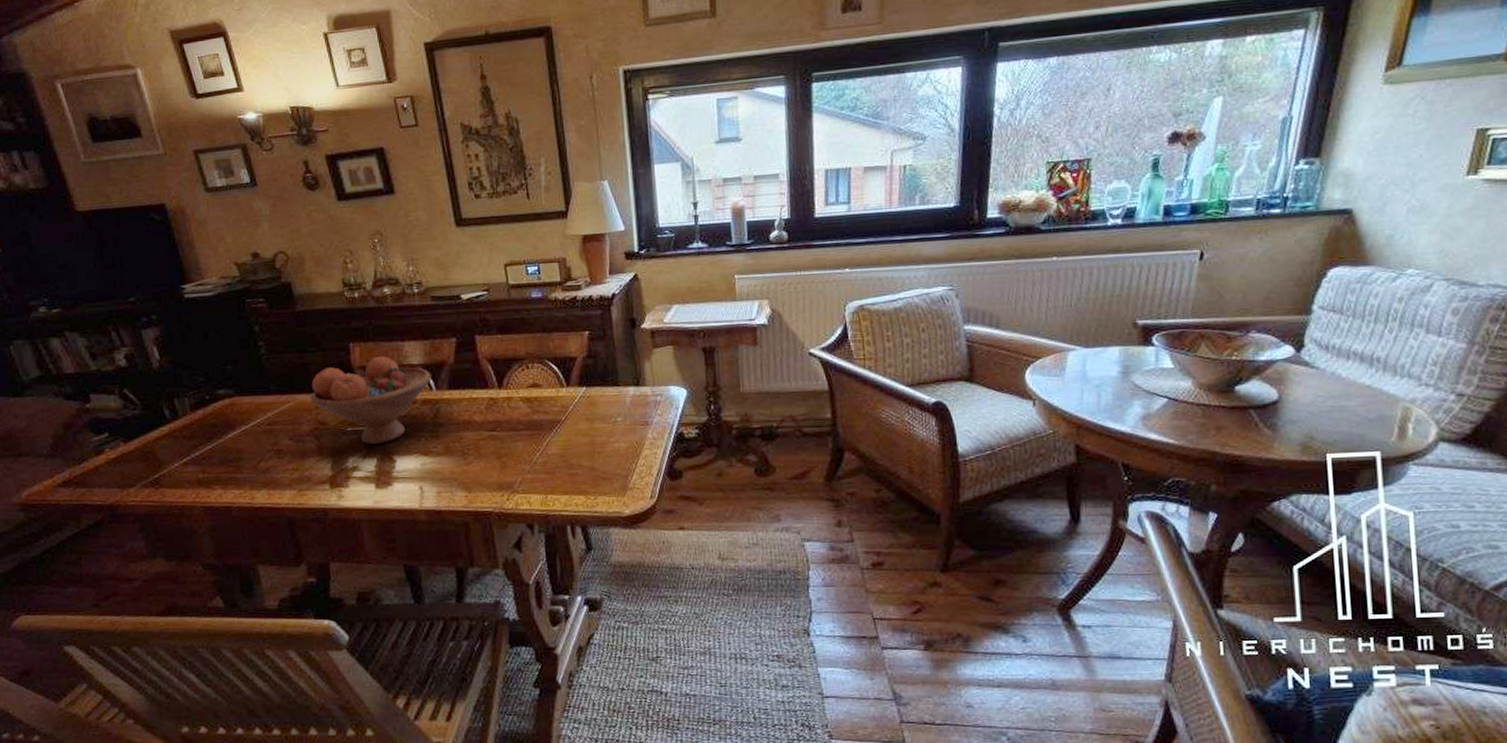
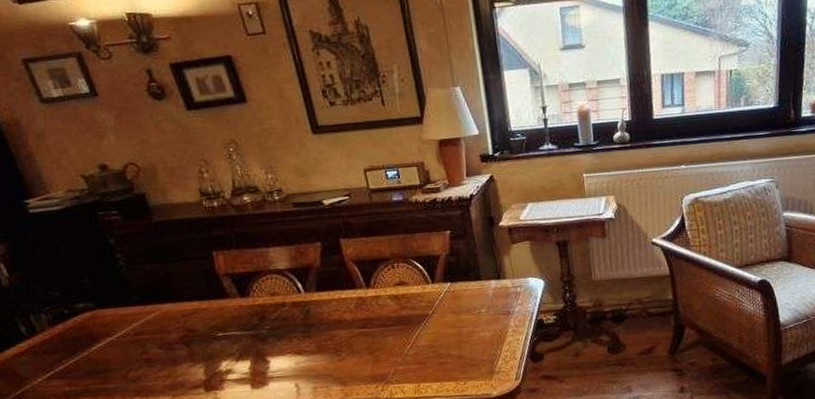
fruit bowl: present [311,355,432,444] -> none [176,262,299,348]

